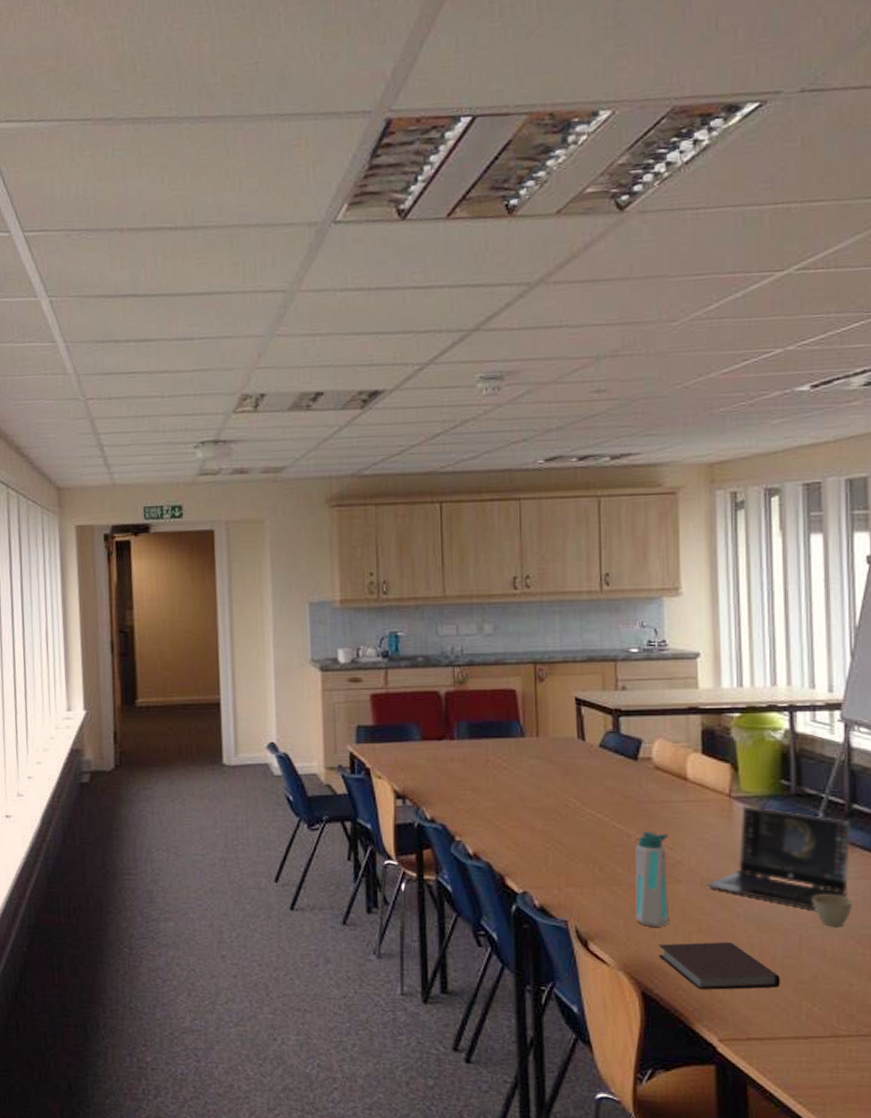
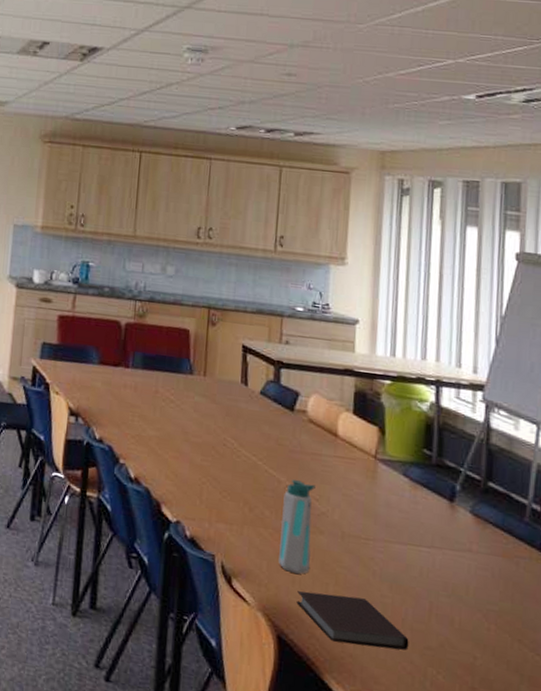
laptop: present [706,806,852,910] -> none [347,469,486,579]
cup: present [812,894,853,927] -> none [444,564,482,600]

